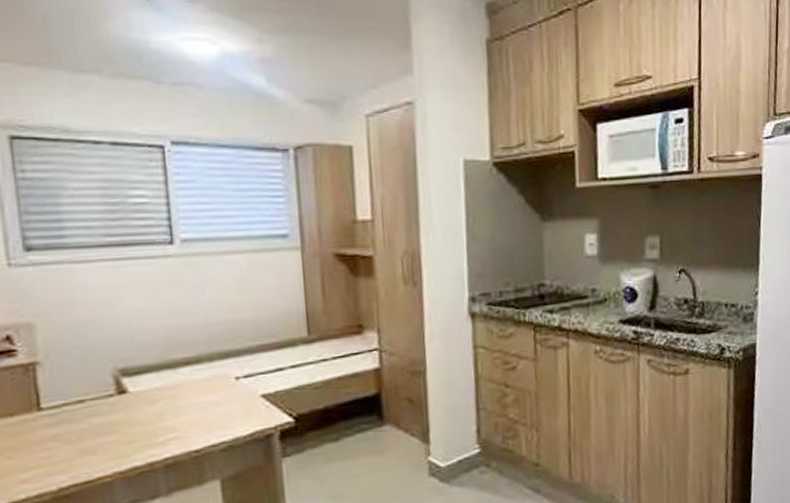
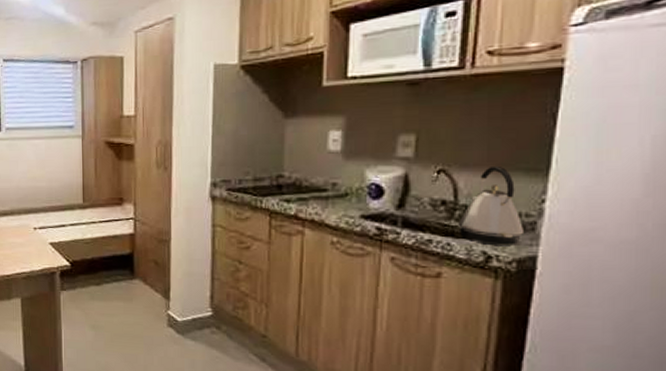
kettle: none [698,263,745,338] -> present [458,165,523,245]

